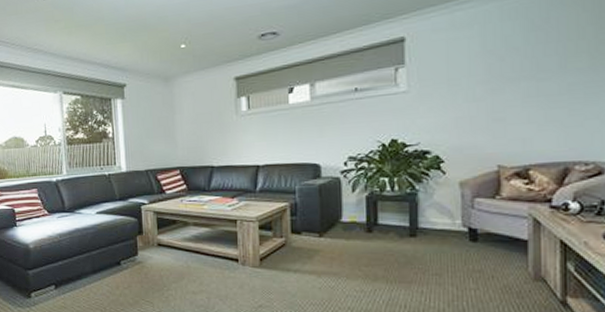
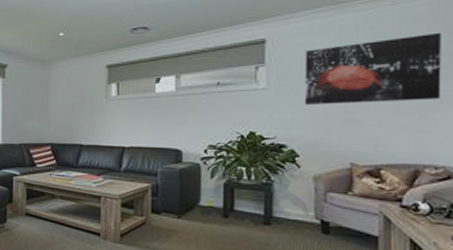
wall art: none [447,17,591,106] -> present [304,32,441,105]

